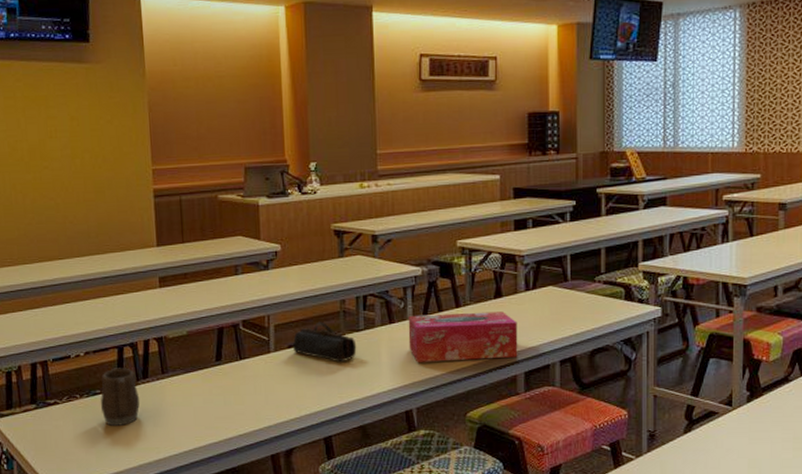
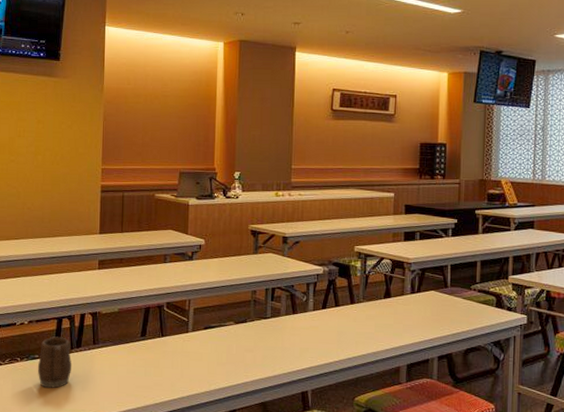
pencil case: present [292,321,357,363] -> none [208,308,263,345]
tissue box: present [408,311,518,362] -> none [308,308,403,351]

